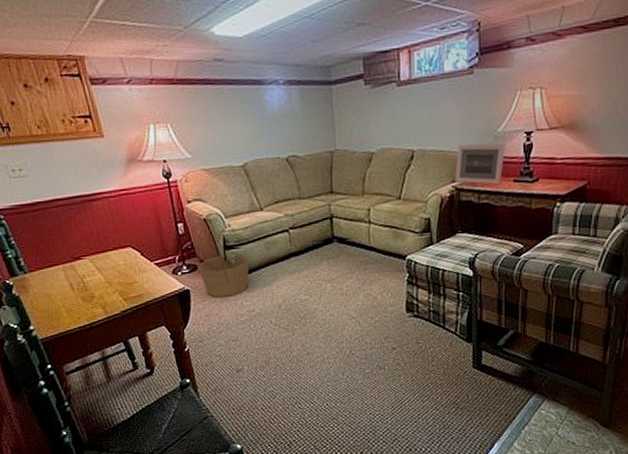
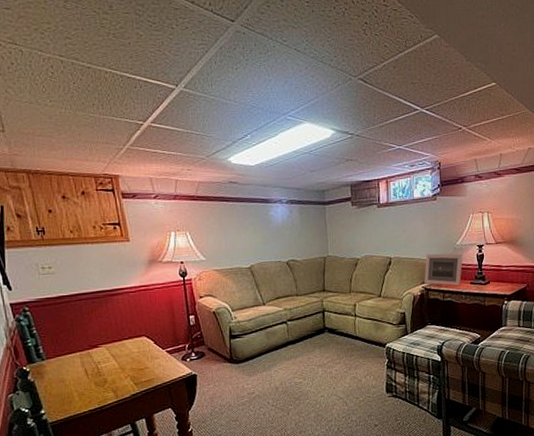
basket: present [197,254,249,298] -> none [205,343,251,382]

